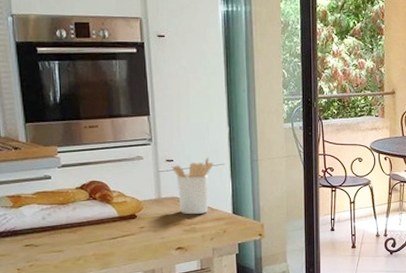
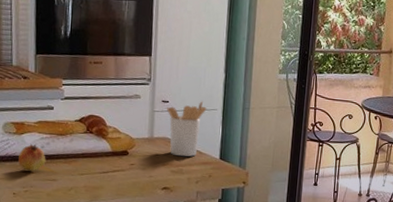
fruit: none [19,216,49,244] -> present [18,143,46,171]

